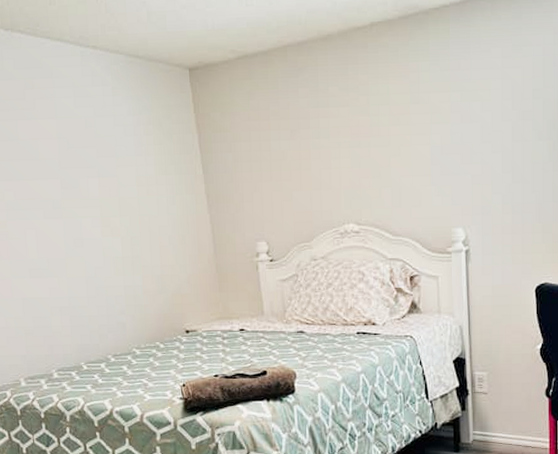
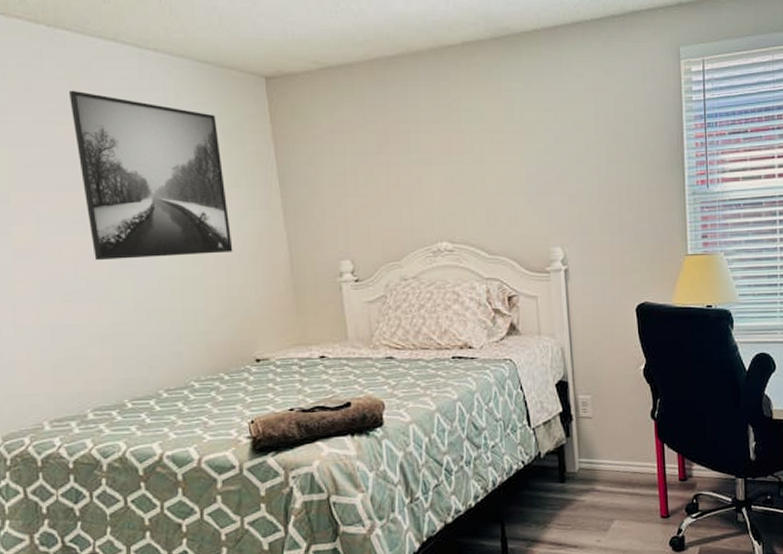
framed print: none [26,88,165,241] -> present [69,90,233,260]

